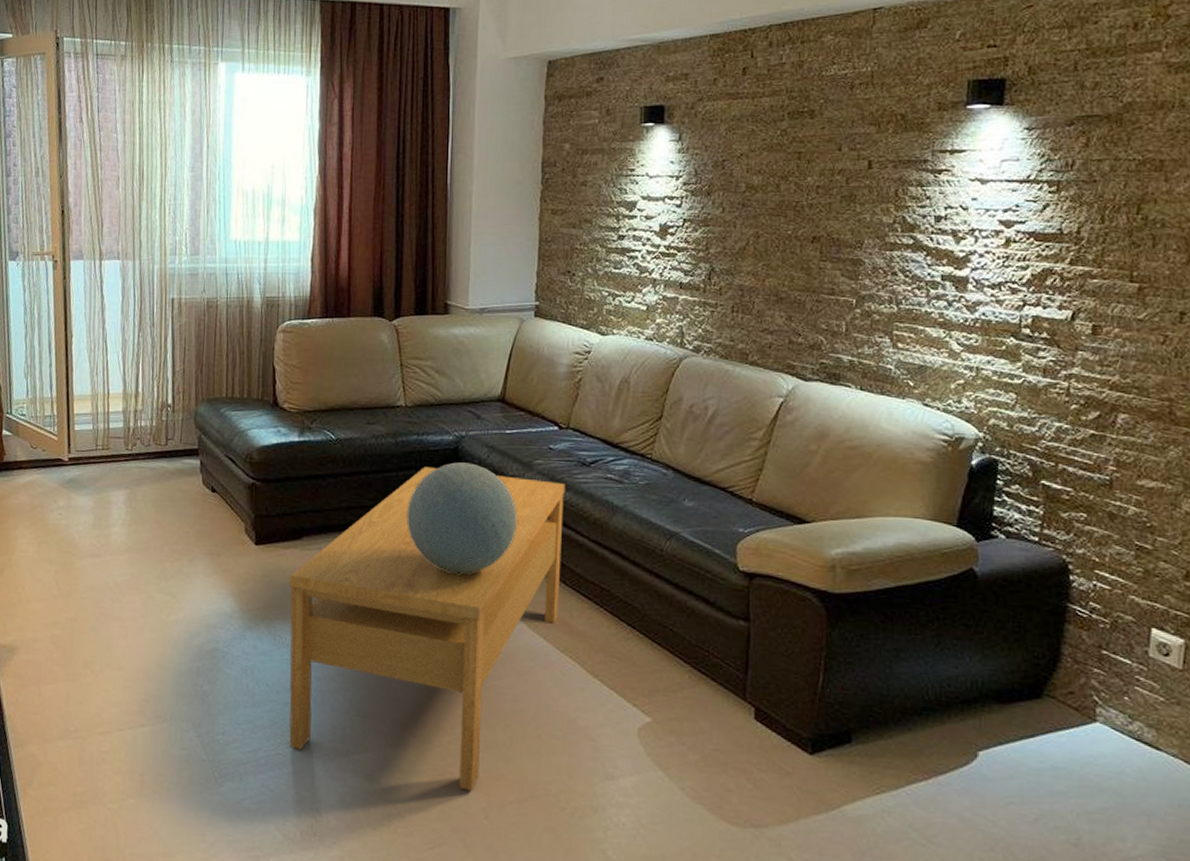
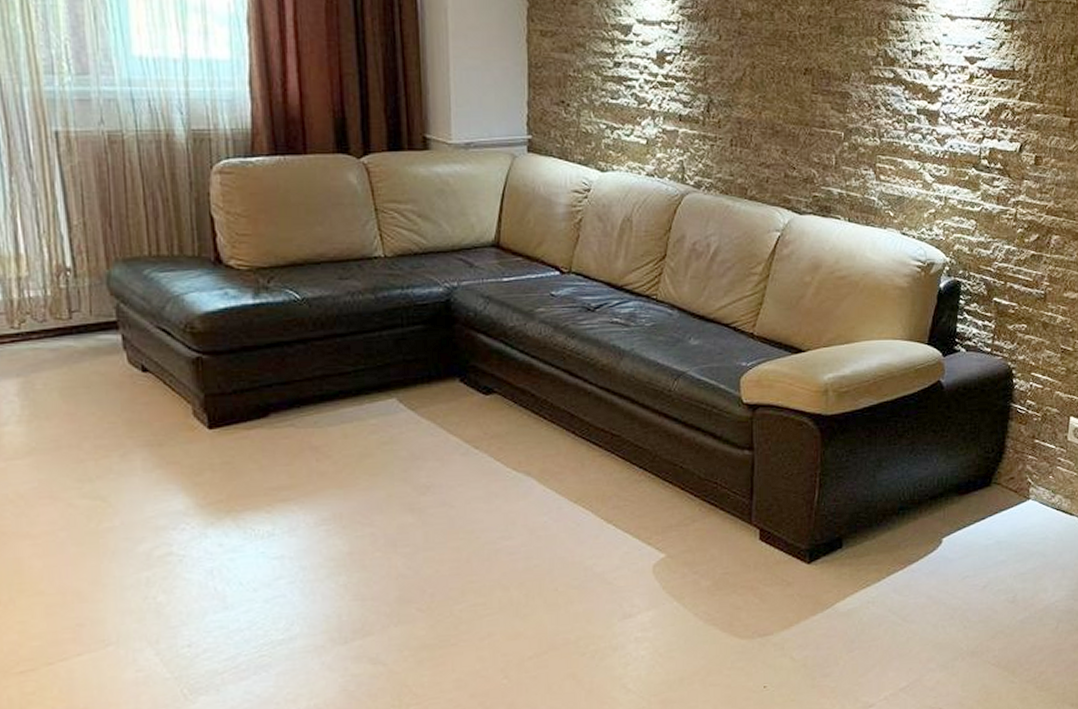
coffee table: present [289,466,566,791] -> none [257,323,570,655]
decorative orb: present [406,462,517,574] -> none [395,316,520,436]

